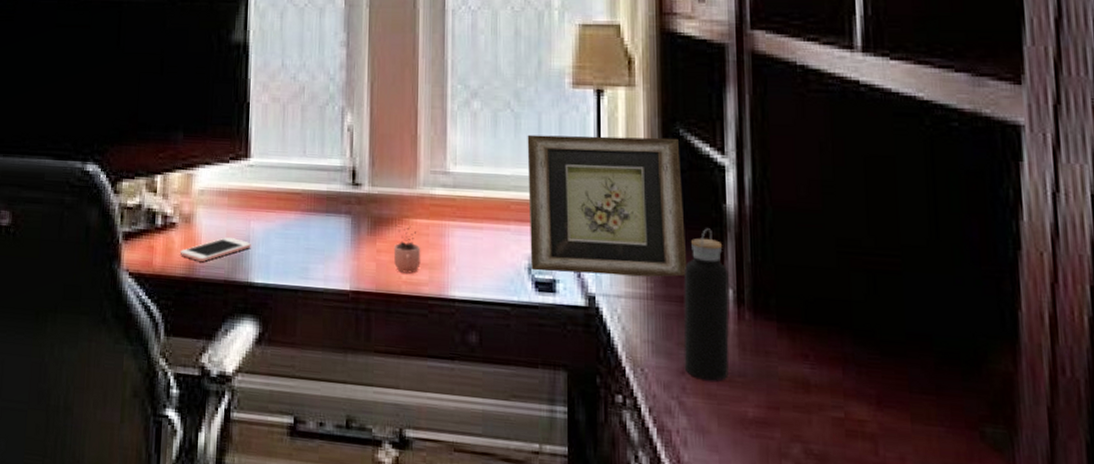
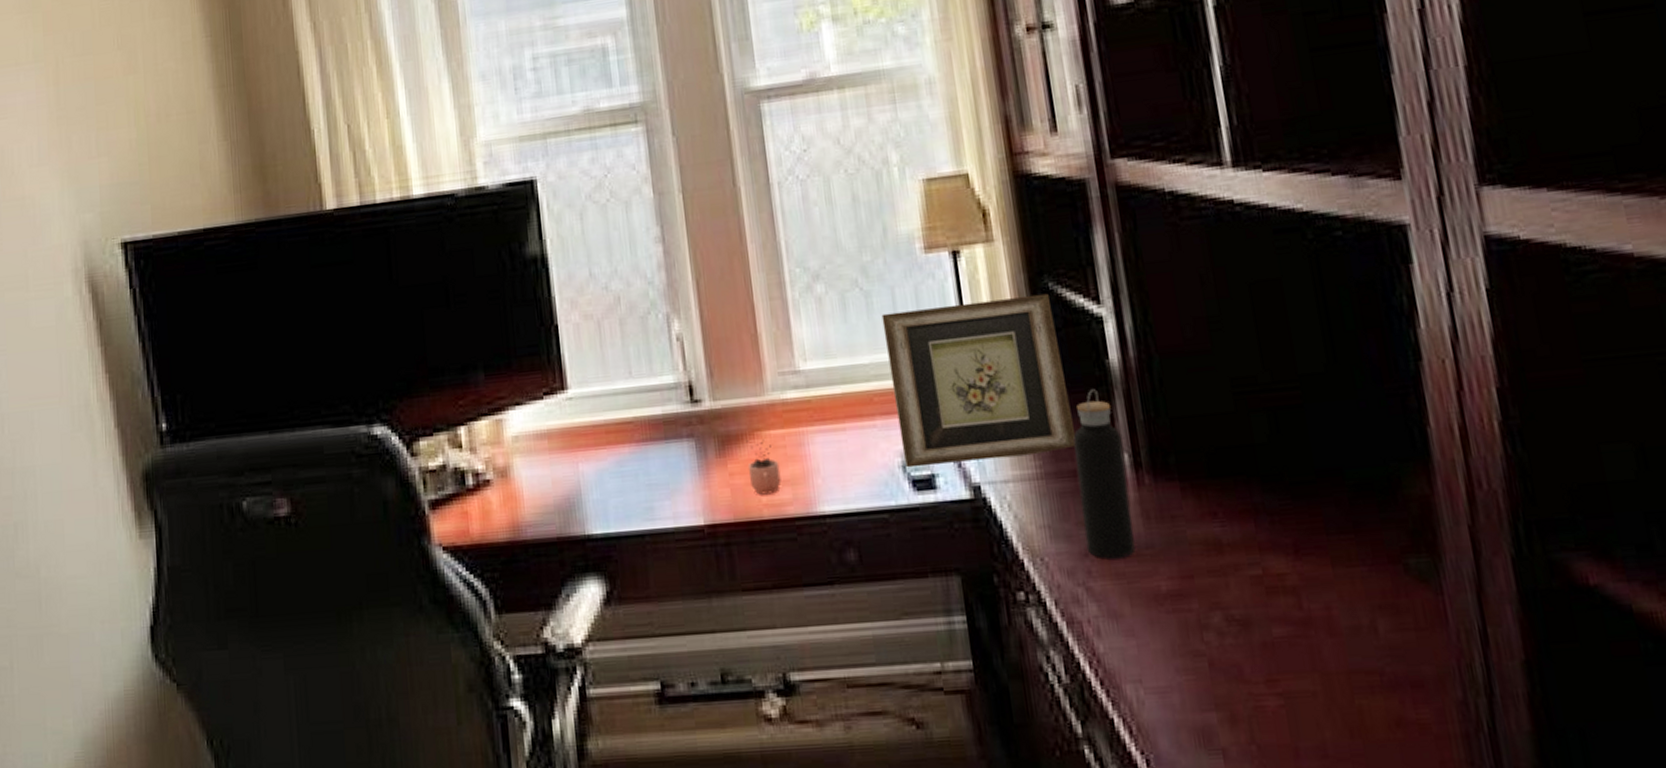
cell phone: present [179,236,251,262] -> none [499,485,583,520]

